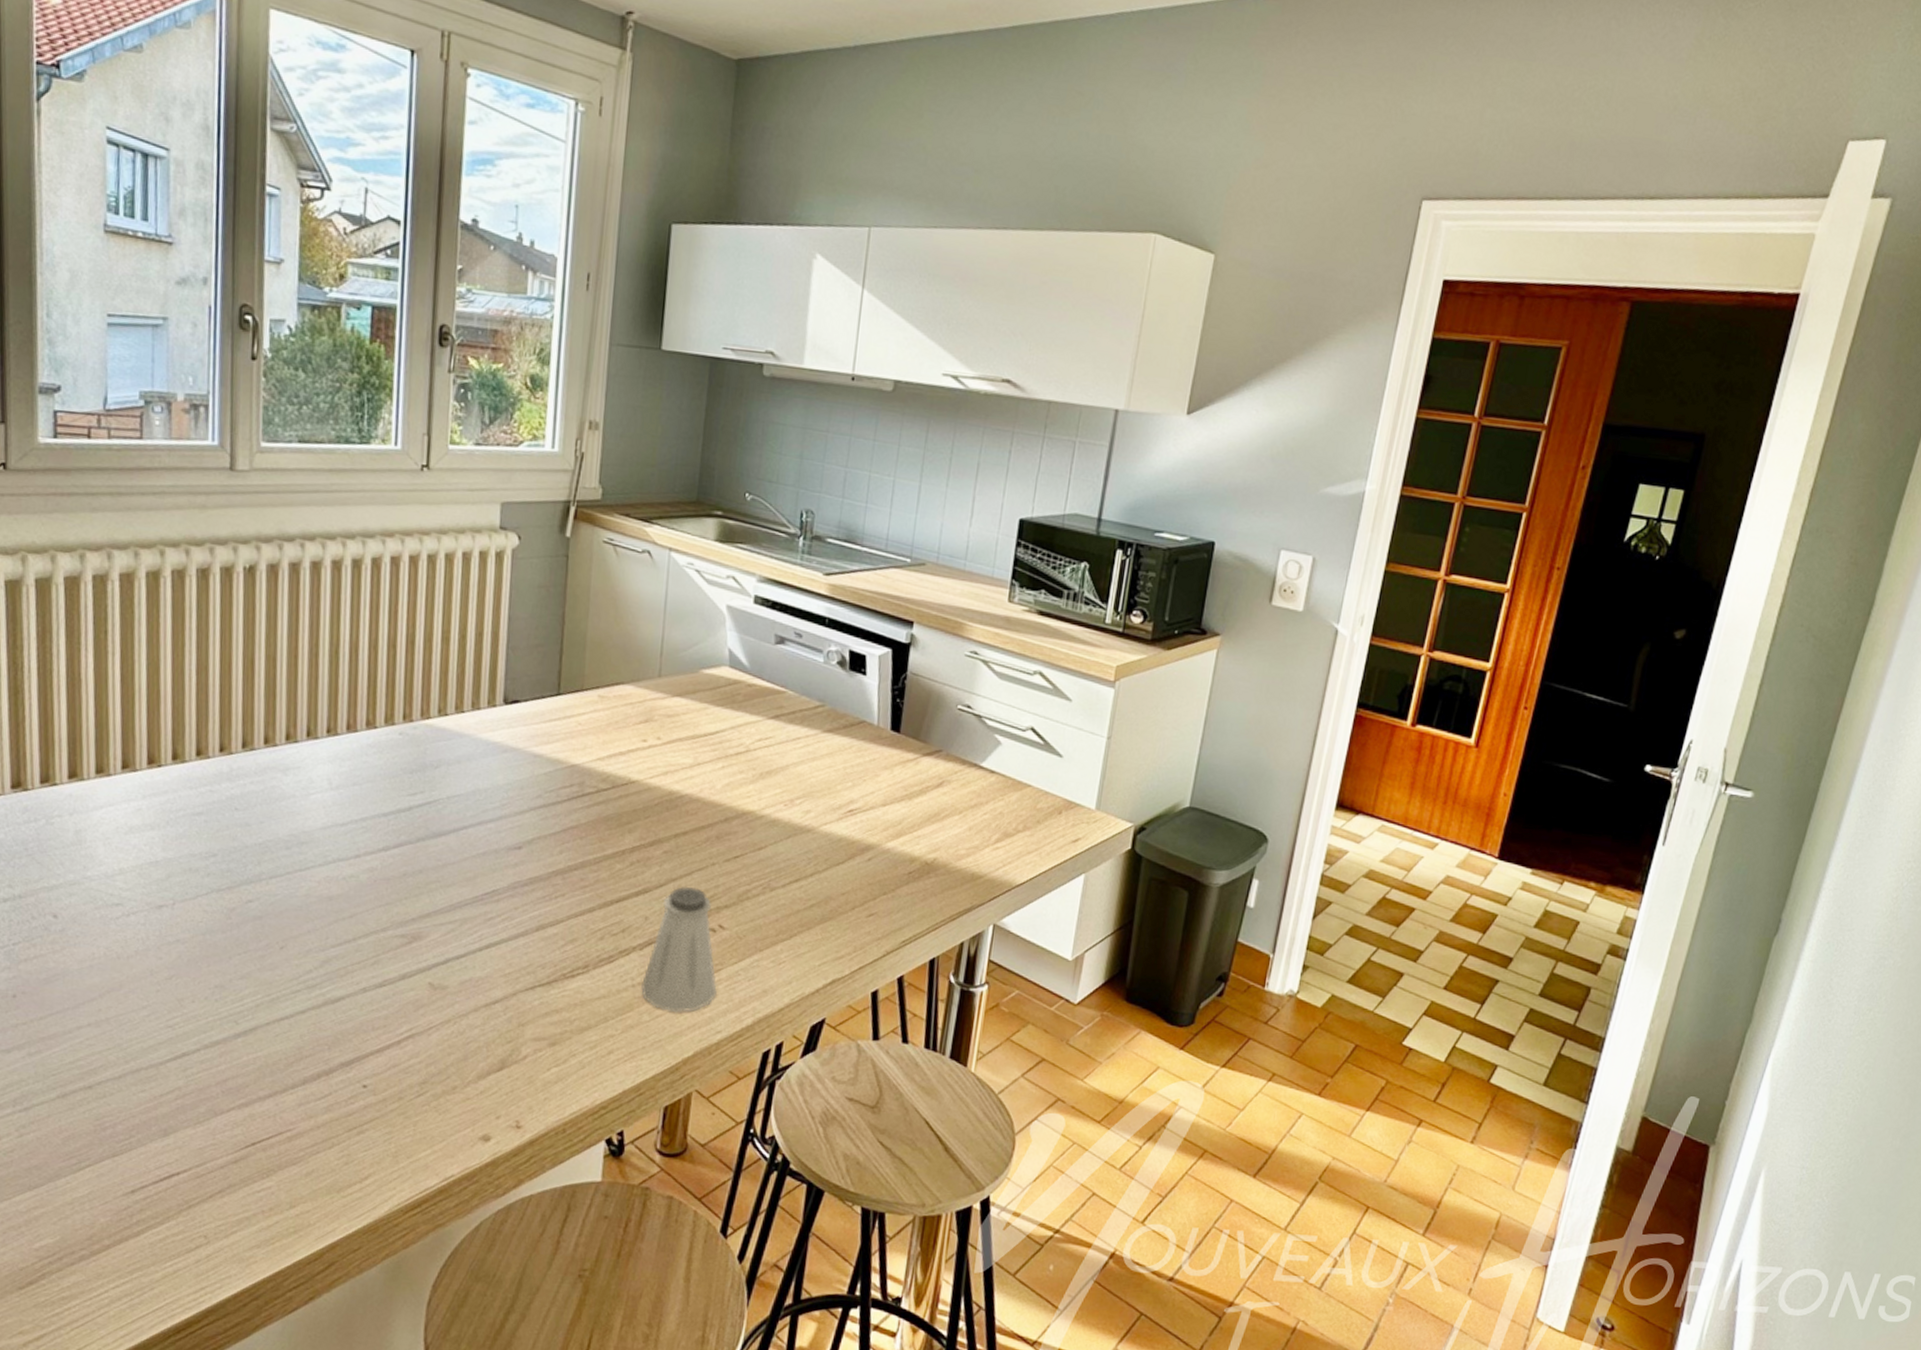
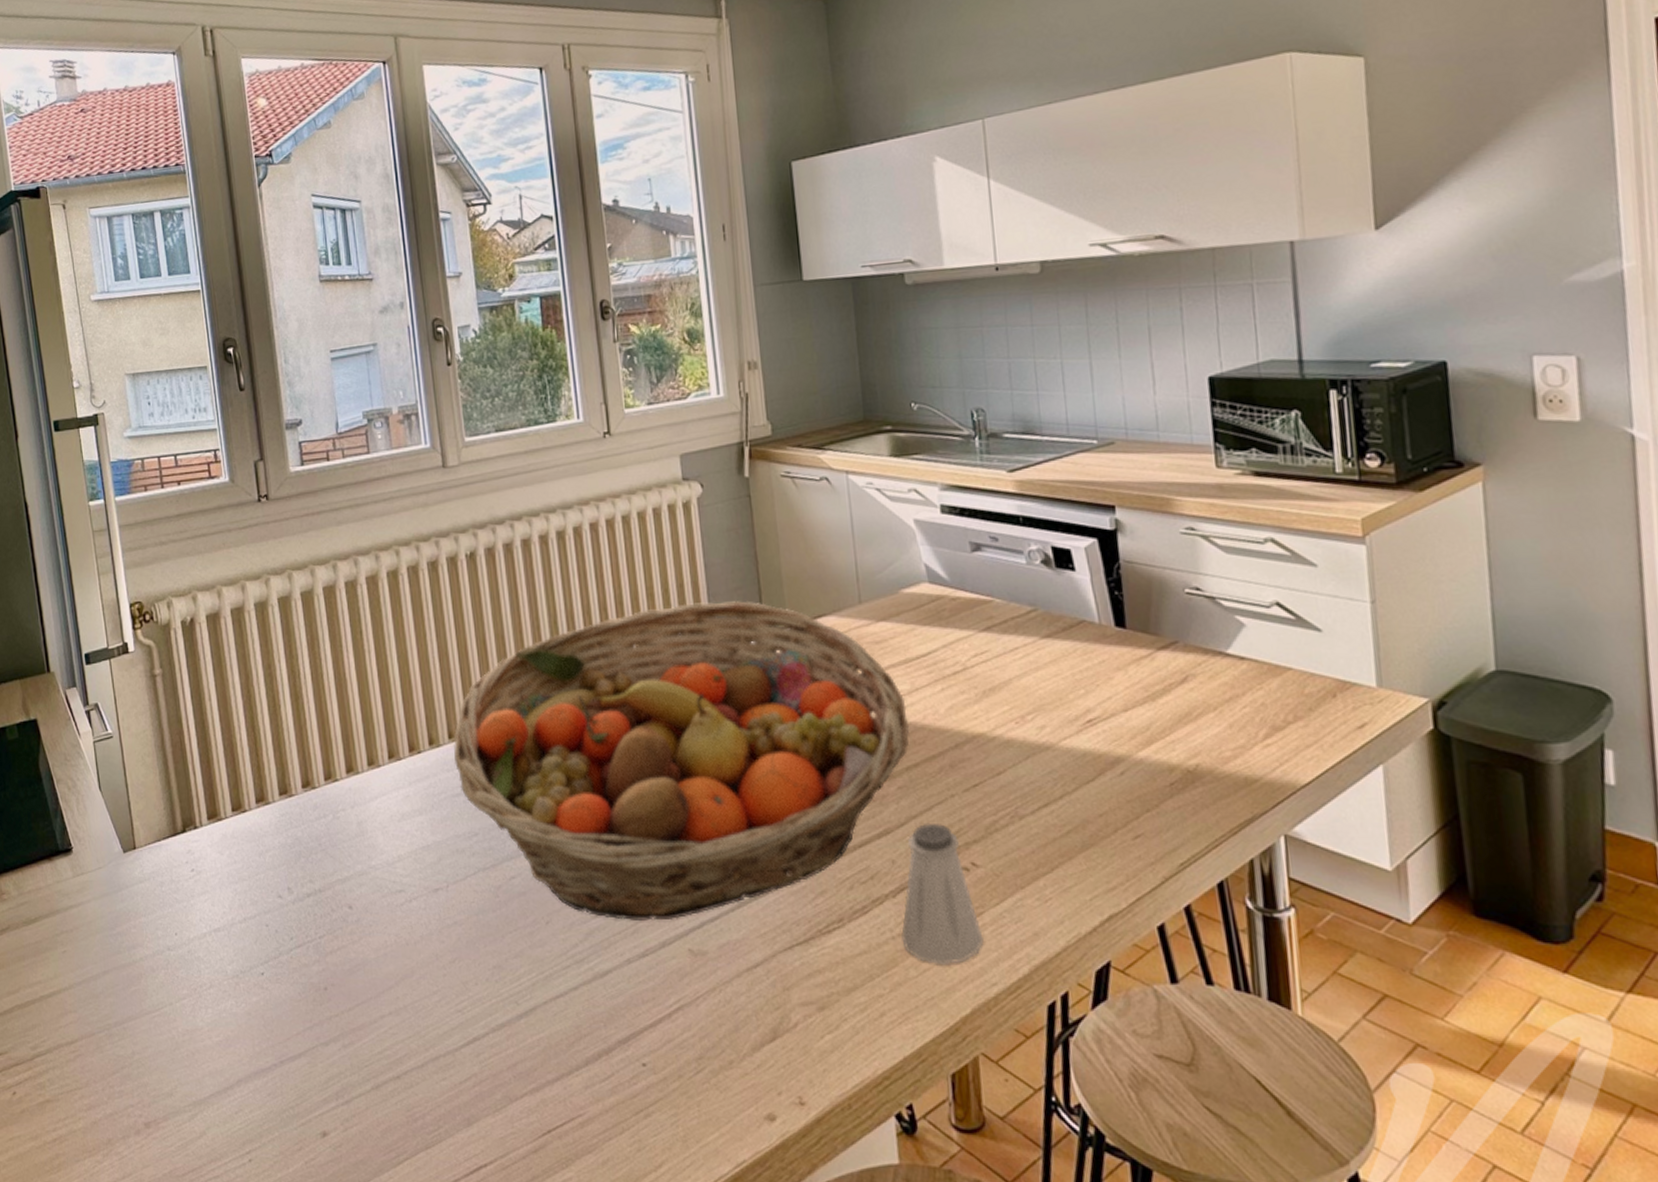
fruit basket: none [200,652,687,954] -> present [454,600,910,921]

